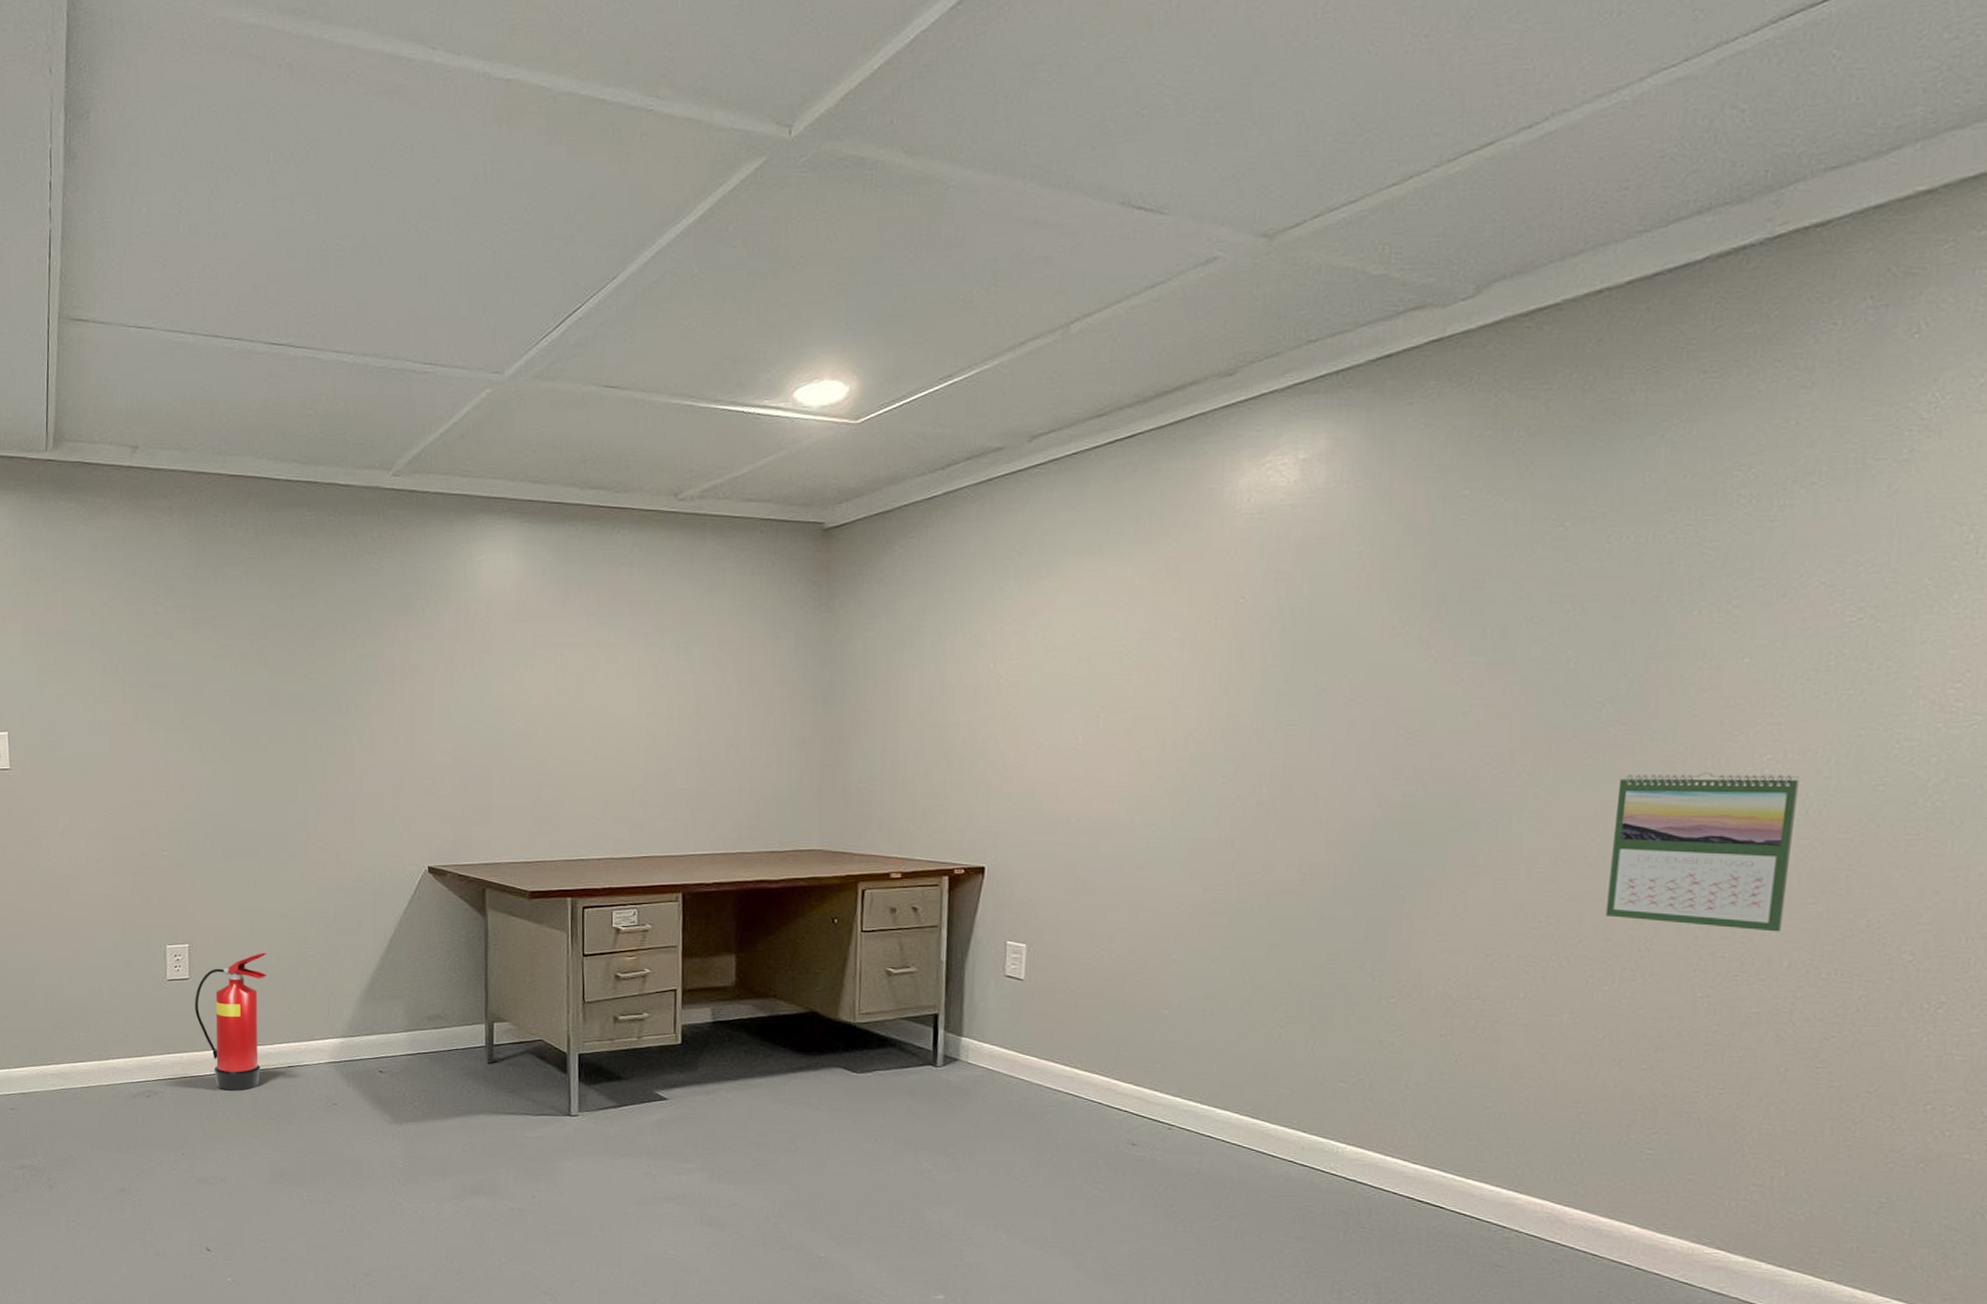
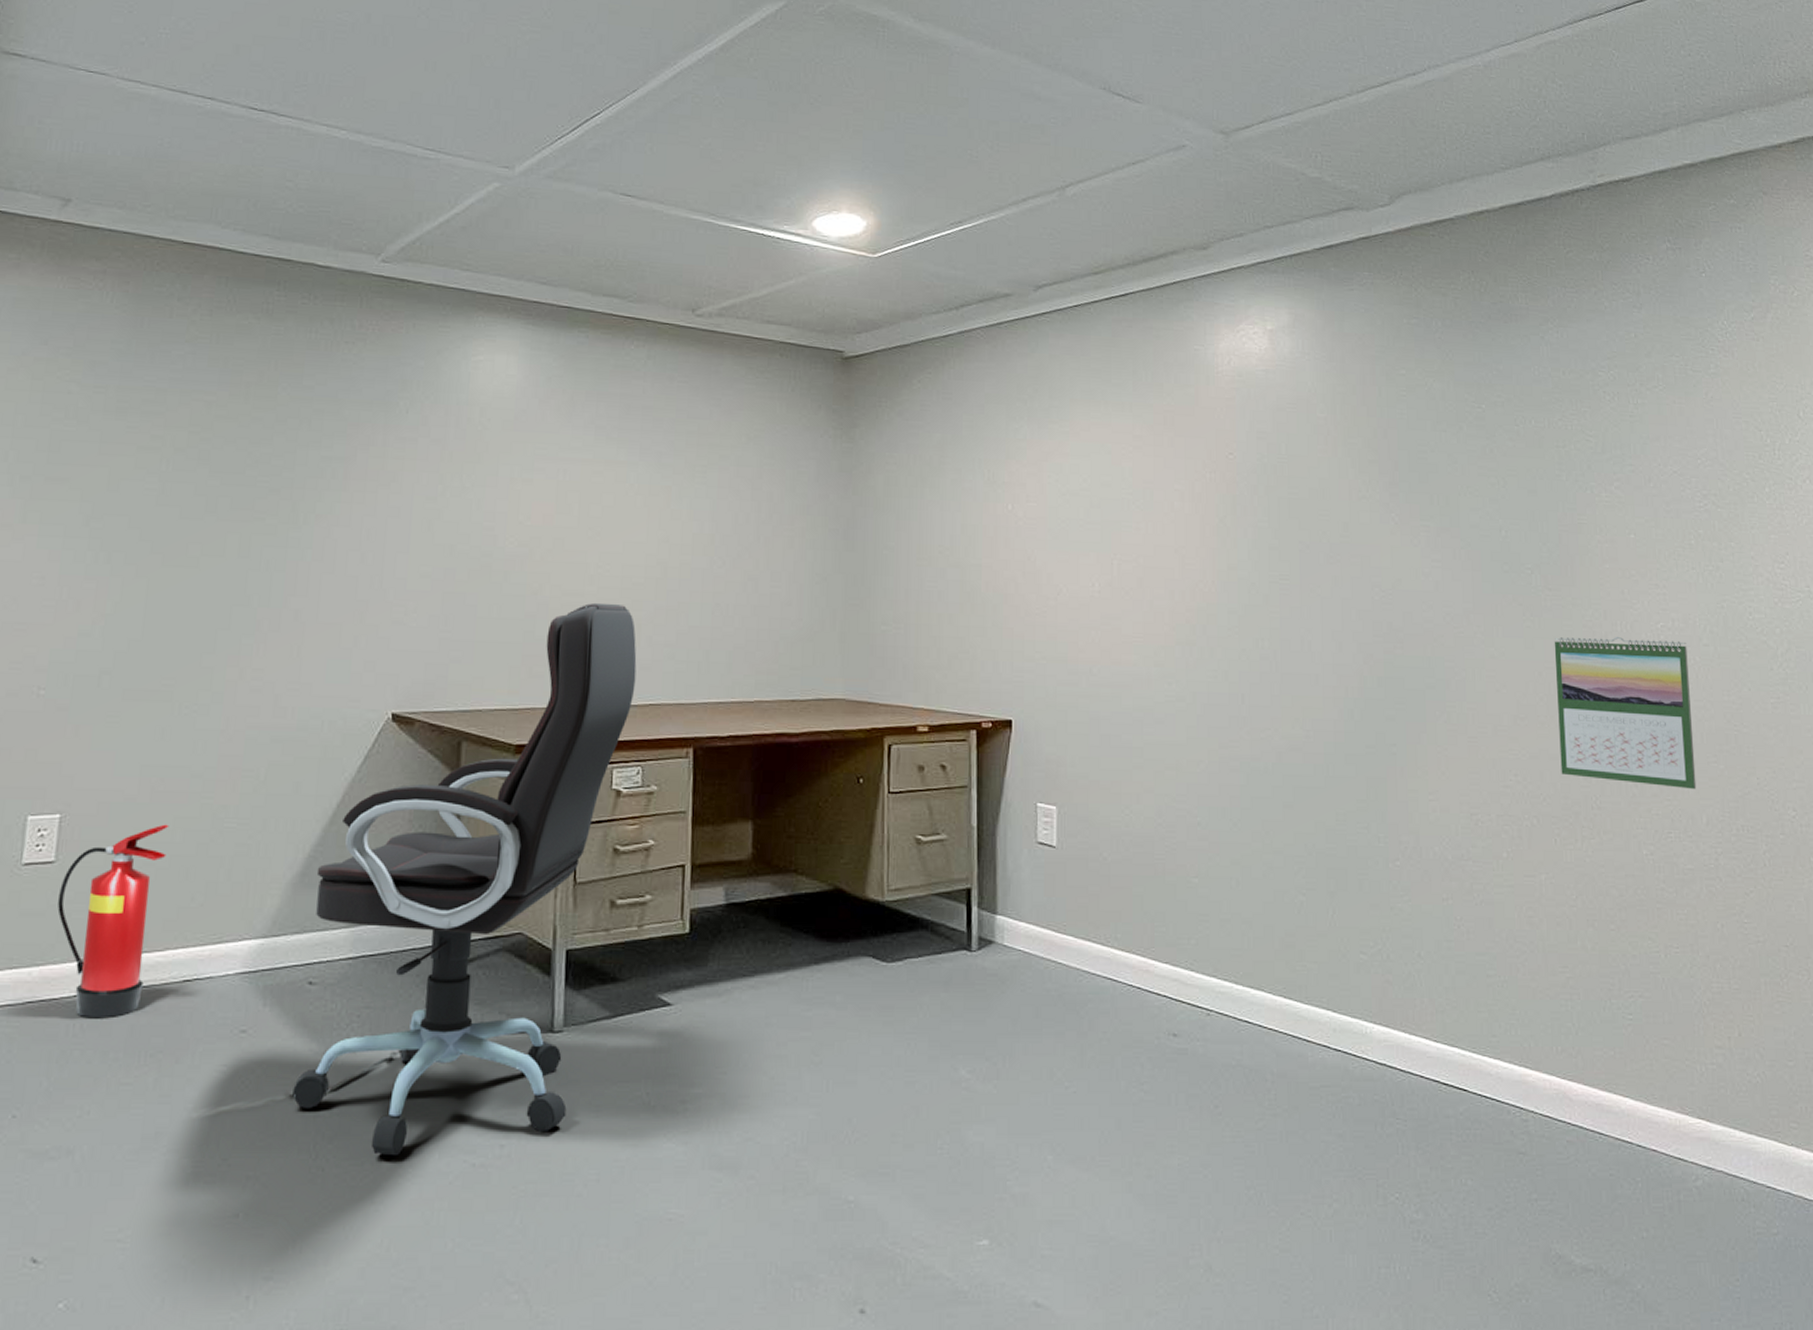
office chair: none [374,770,631,1198] -> present [292,602,637,1155]

